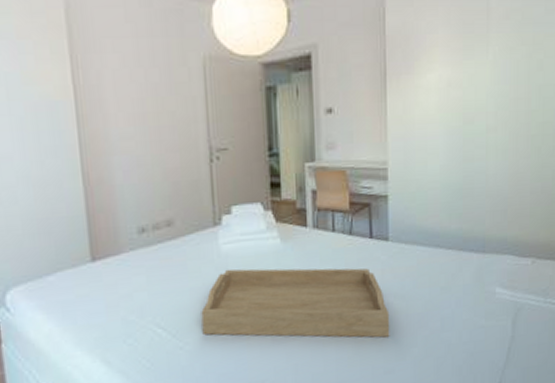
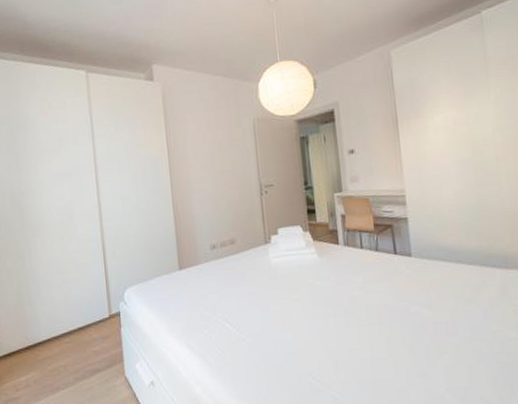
serving tray: present [201,268,390,338] -> none [257,278,421,343]

